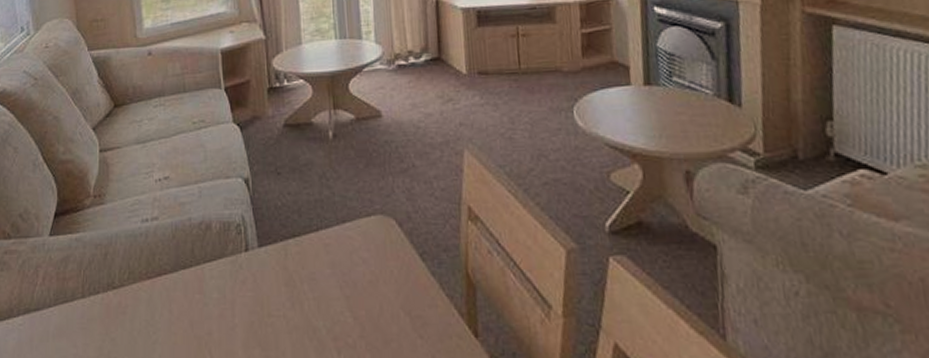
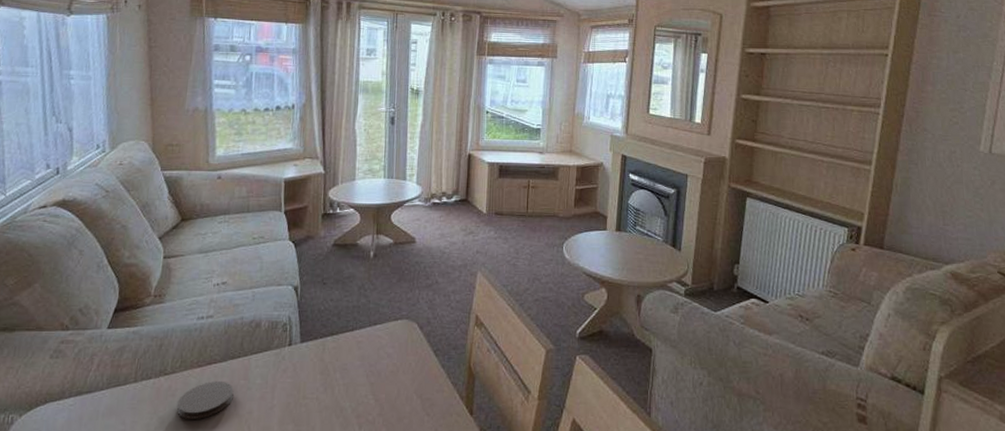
coaster: none [130,295,189,342] -> present [177,380,234,419]

